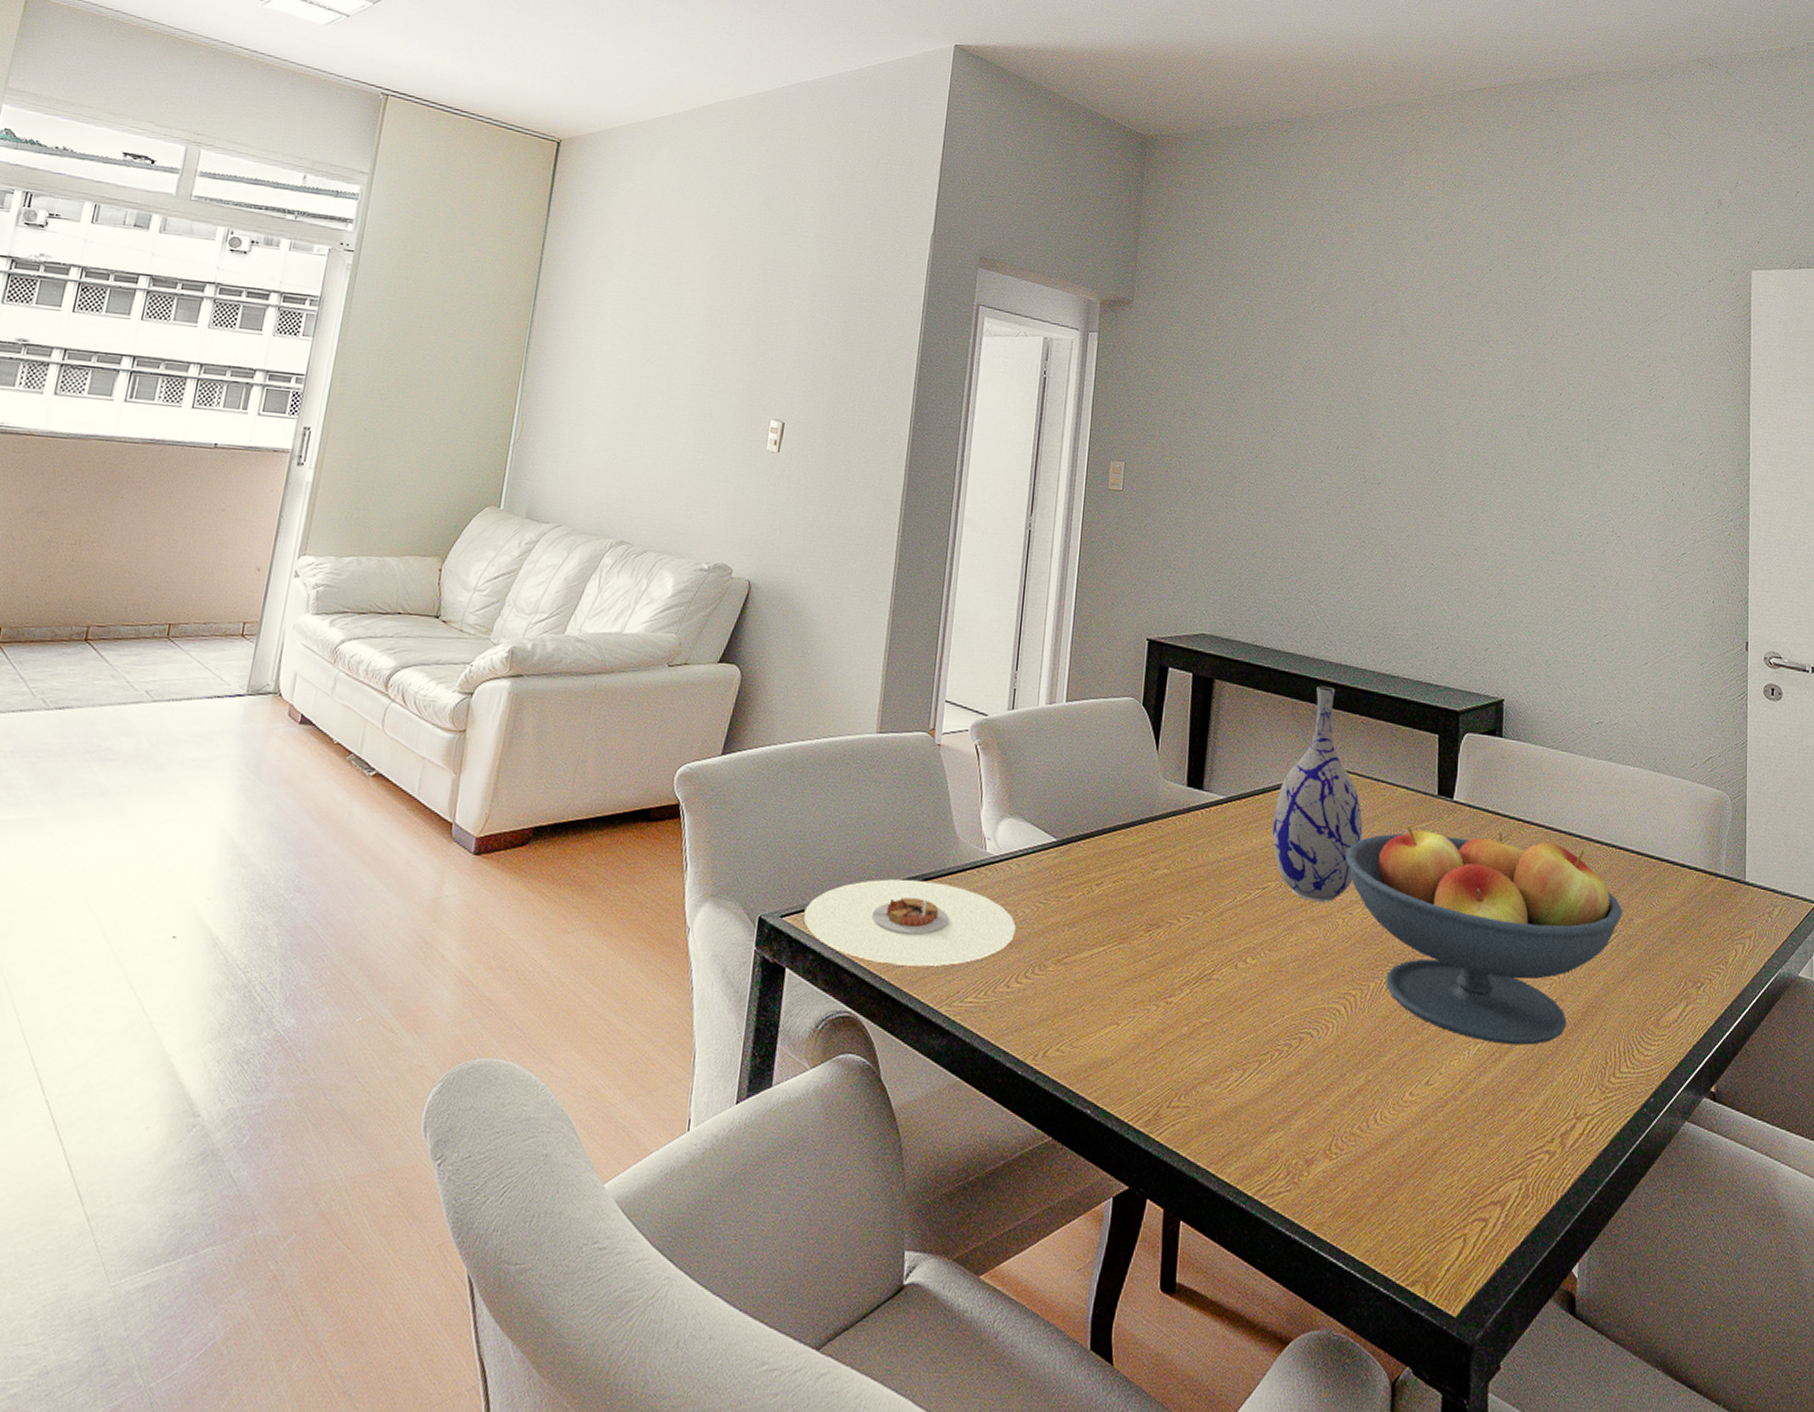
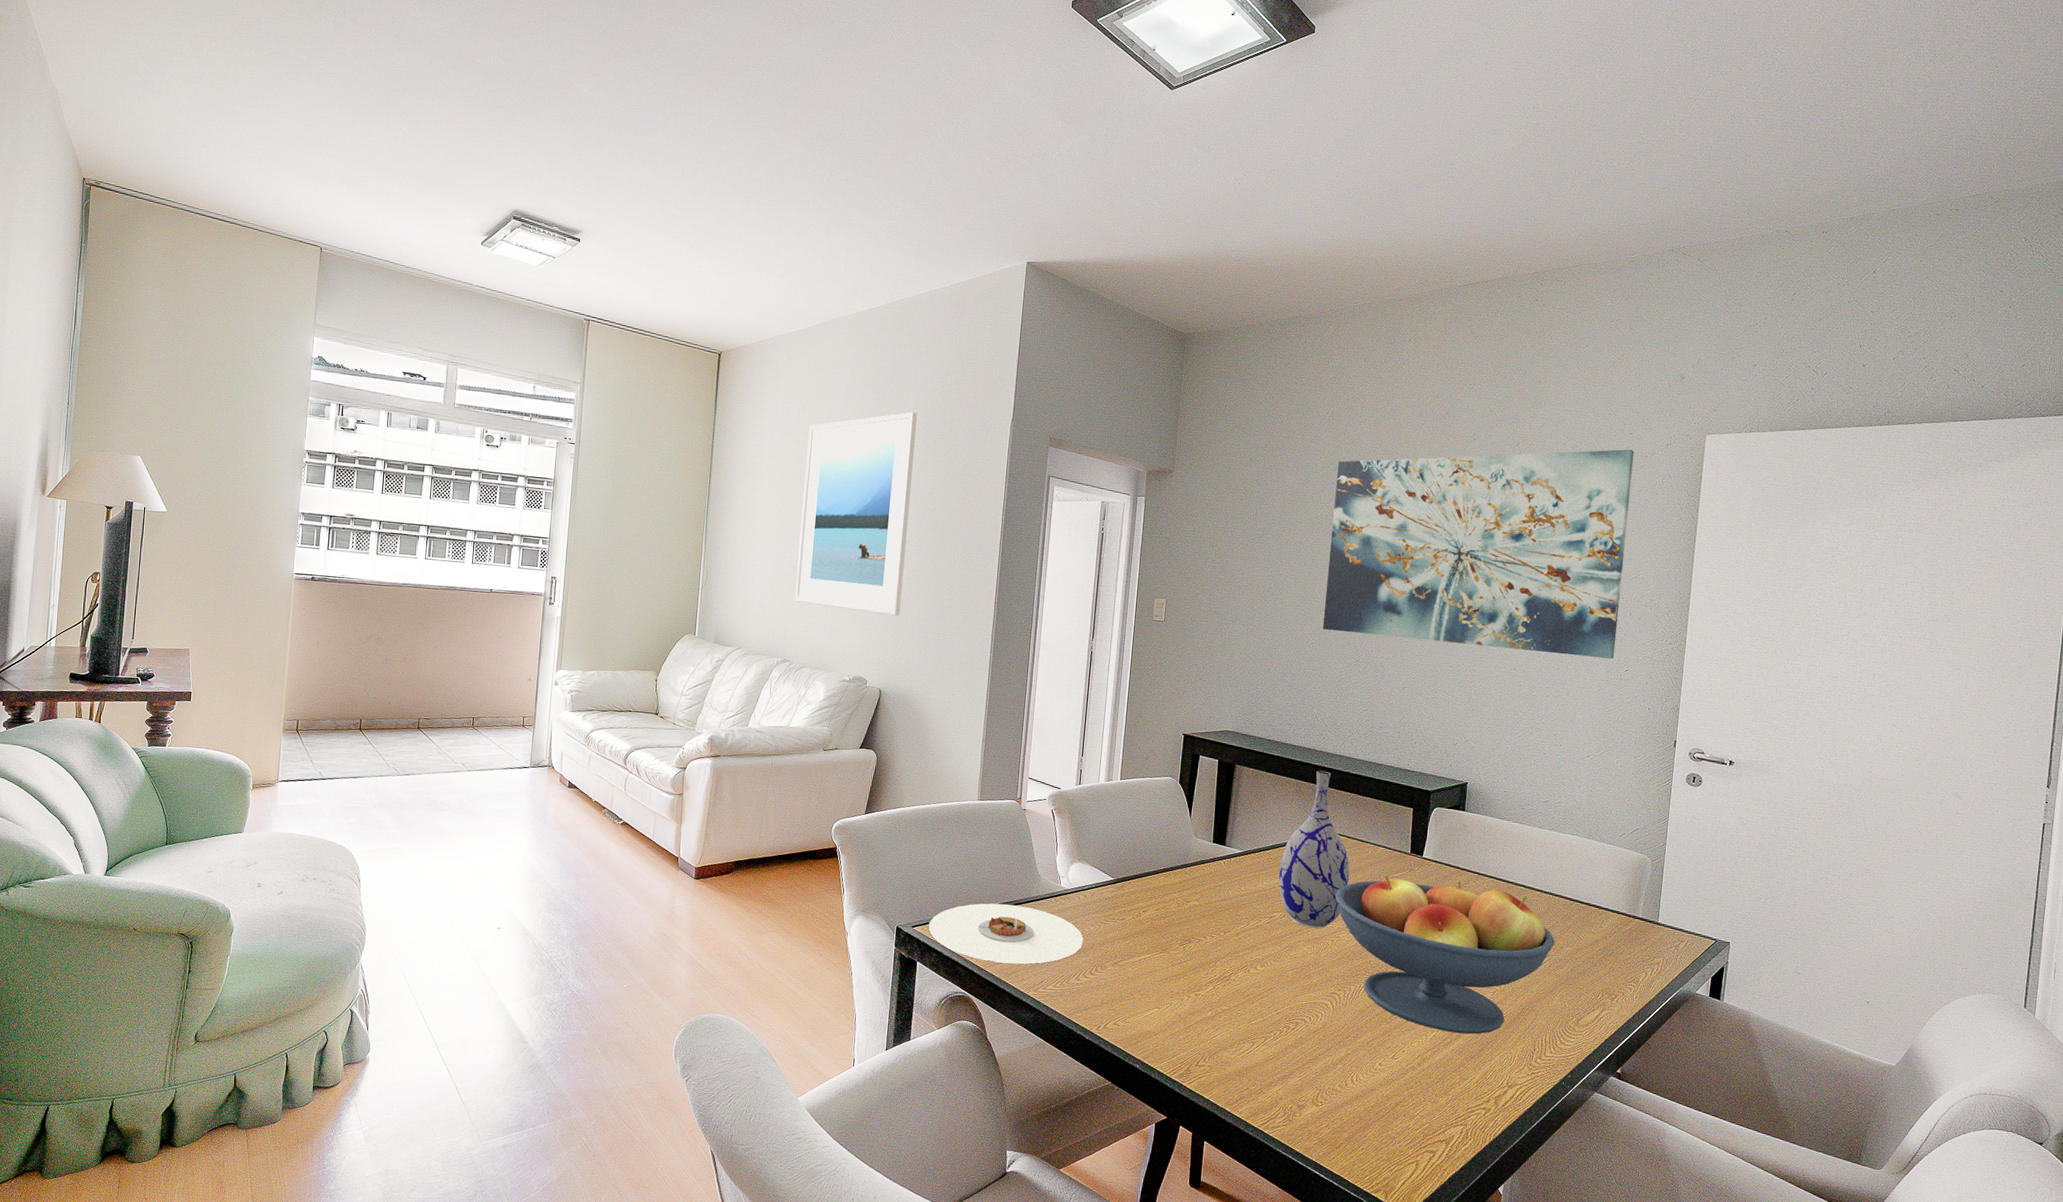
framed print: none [639,221,812,483] -> present [795,412,917,616]
wall art: none [1320,285,1673,539] -> present [1323,449,1635,659]

